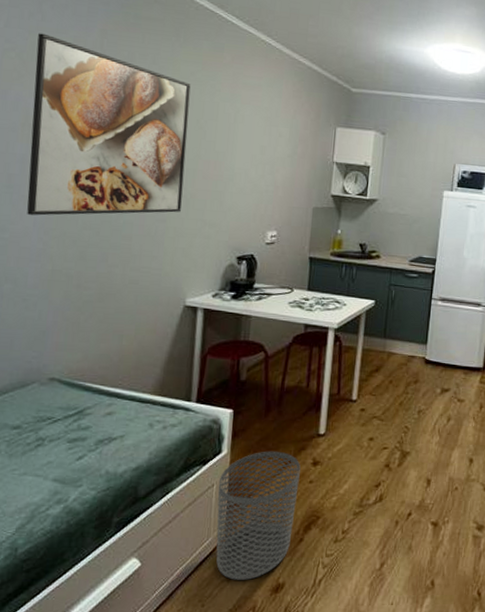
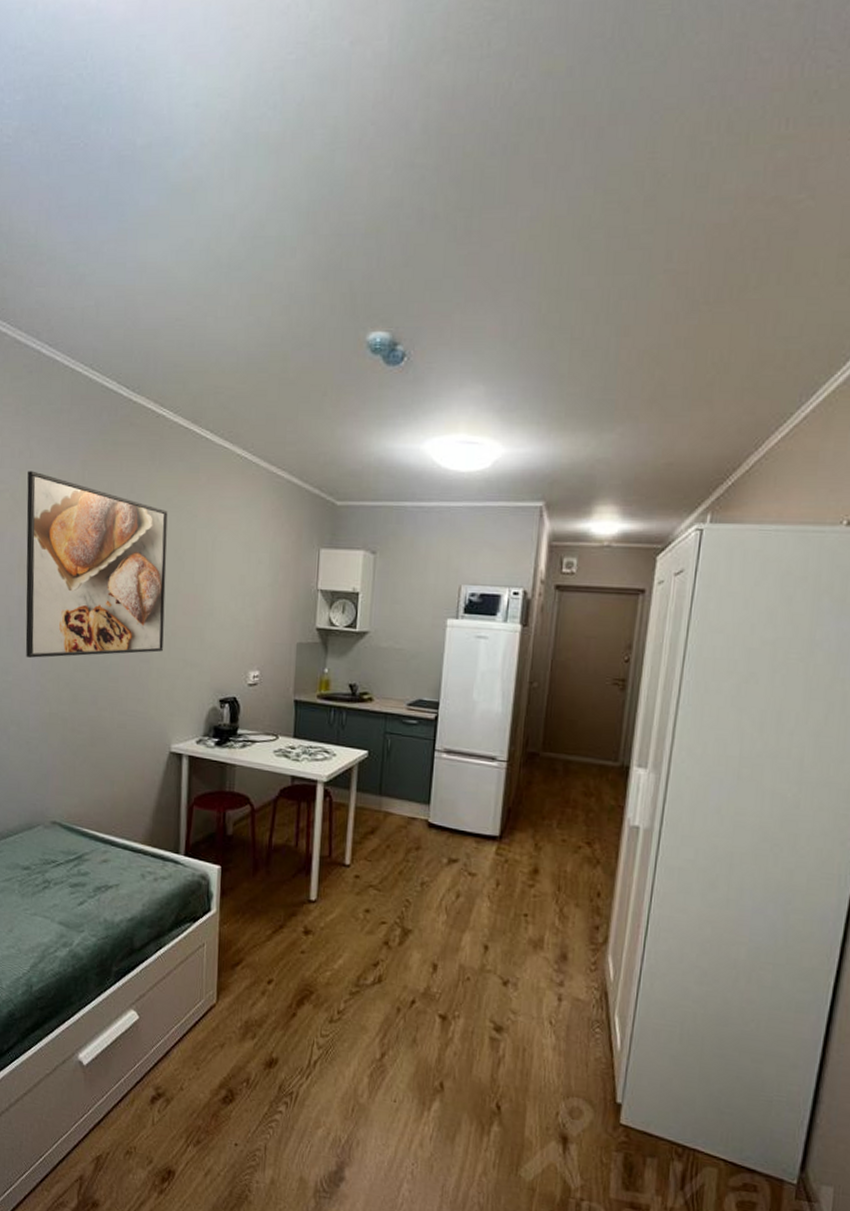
waste bin: present [216,451,301,580] -> none [208,913,291,1050]

